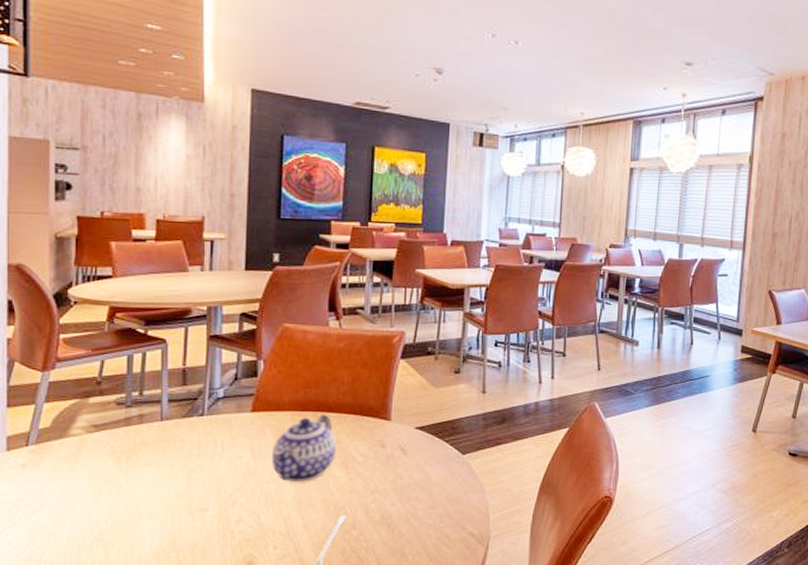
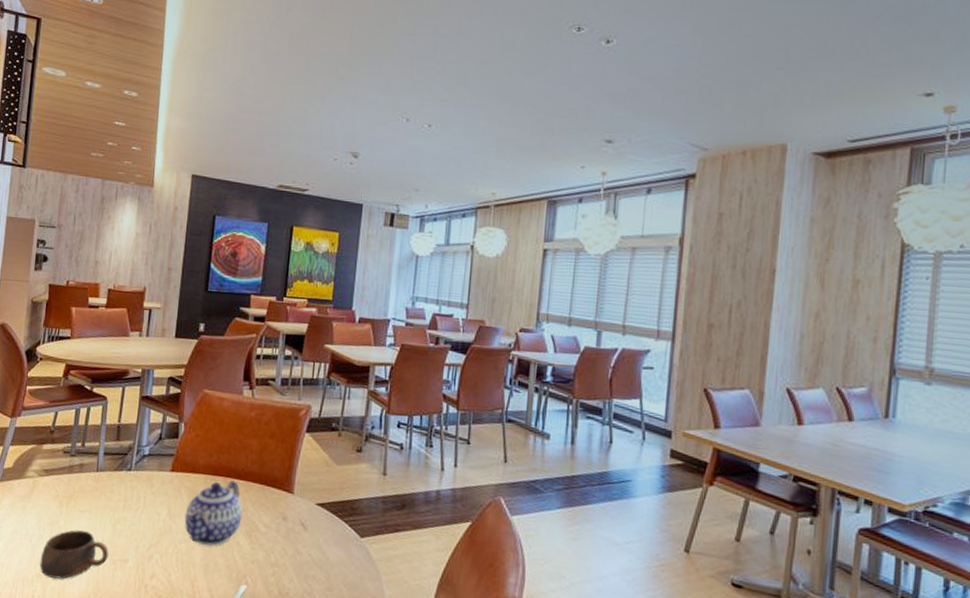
cup: none [98,485,184,539] -> present [40,530,109,579]

